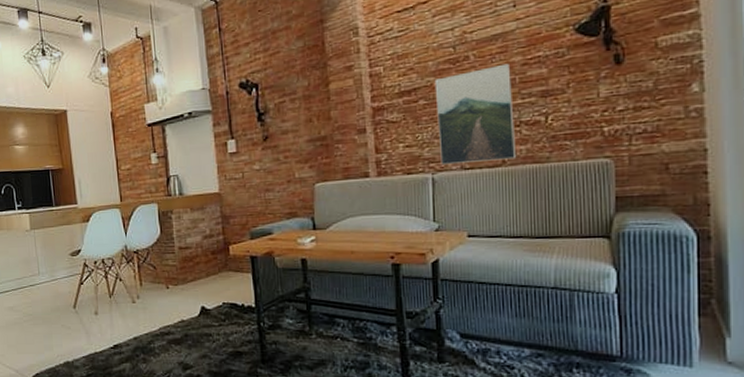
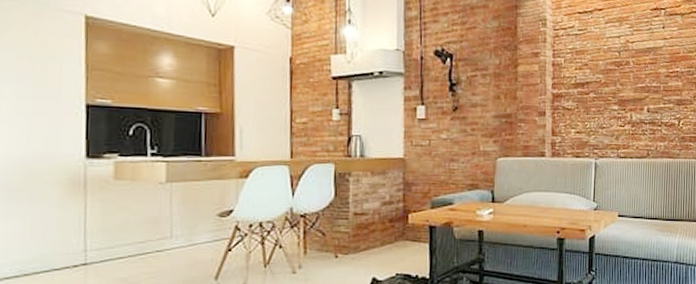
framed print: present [434,63,517,165] -> none [602,73,658,153]

